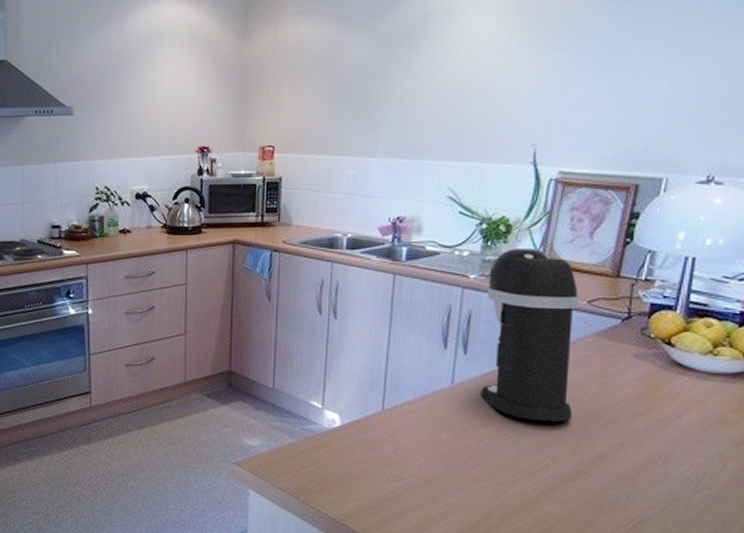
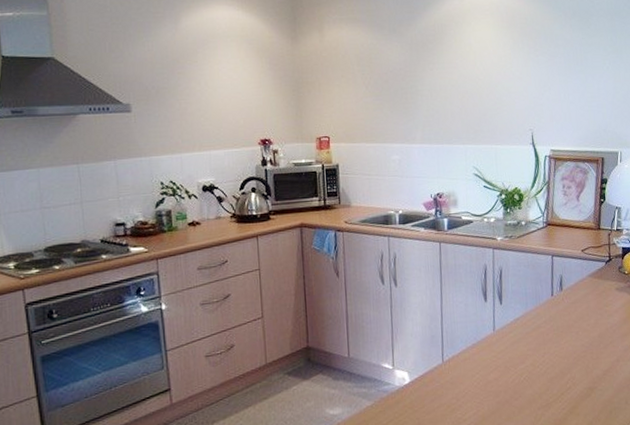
coffee maker: present [479,248,580,422] -> none [511,212,582,352]

